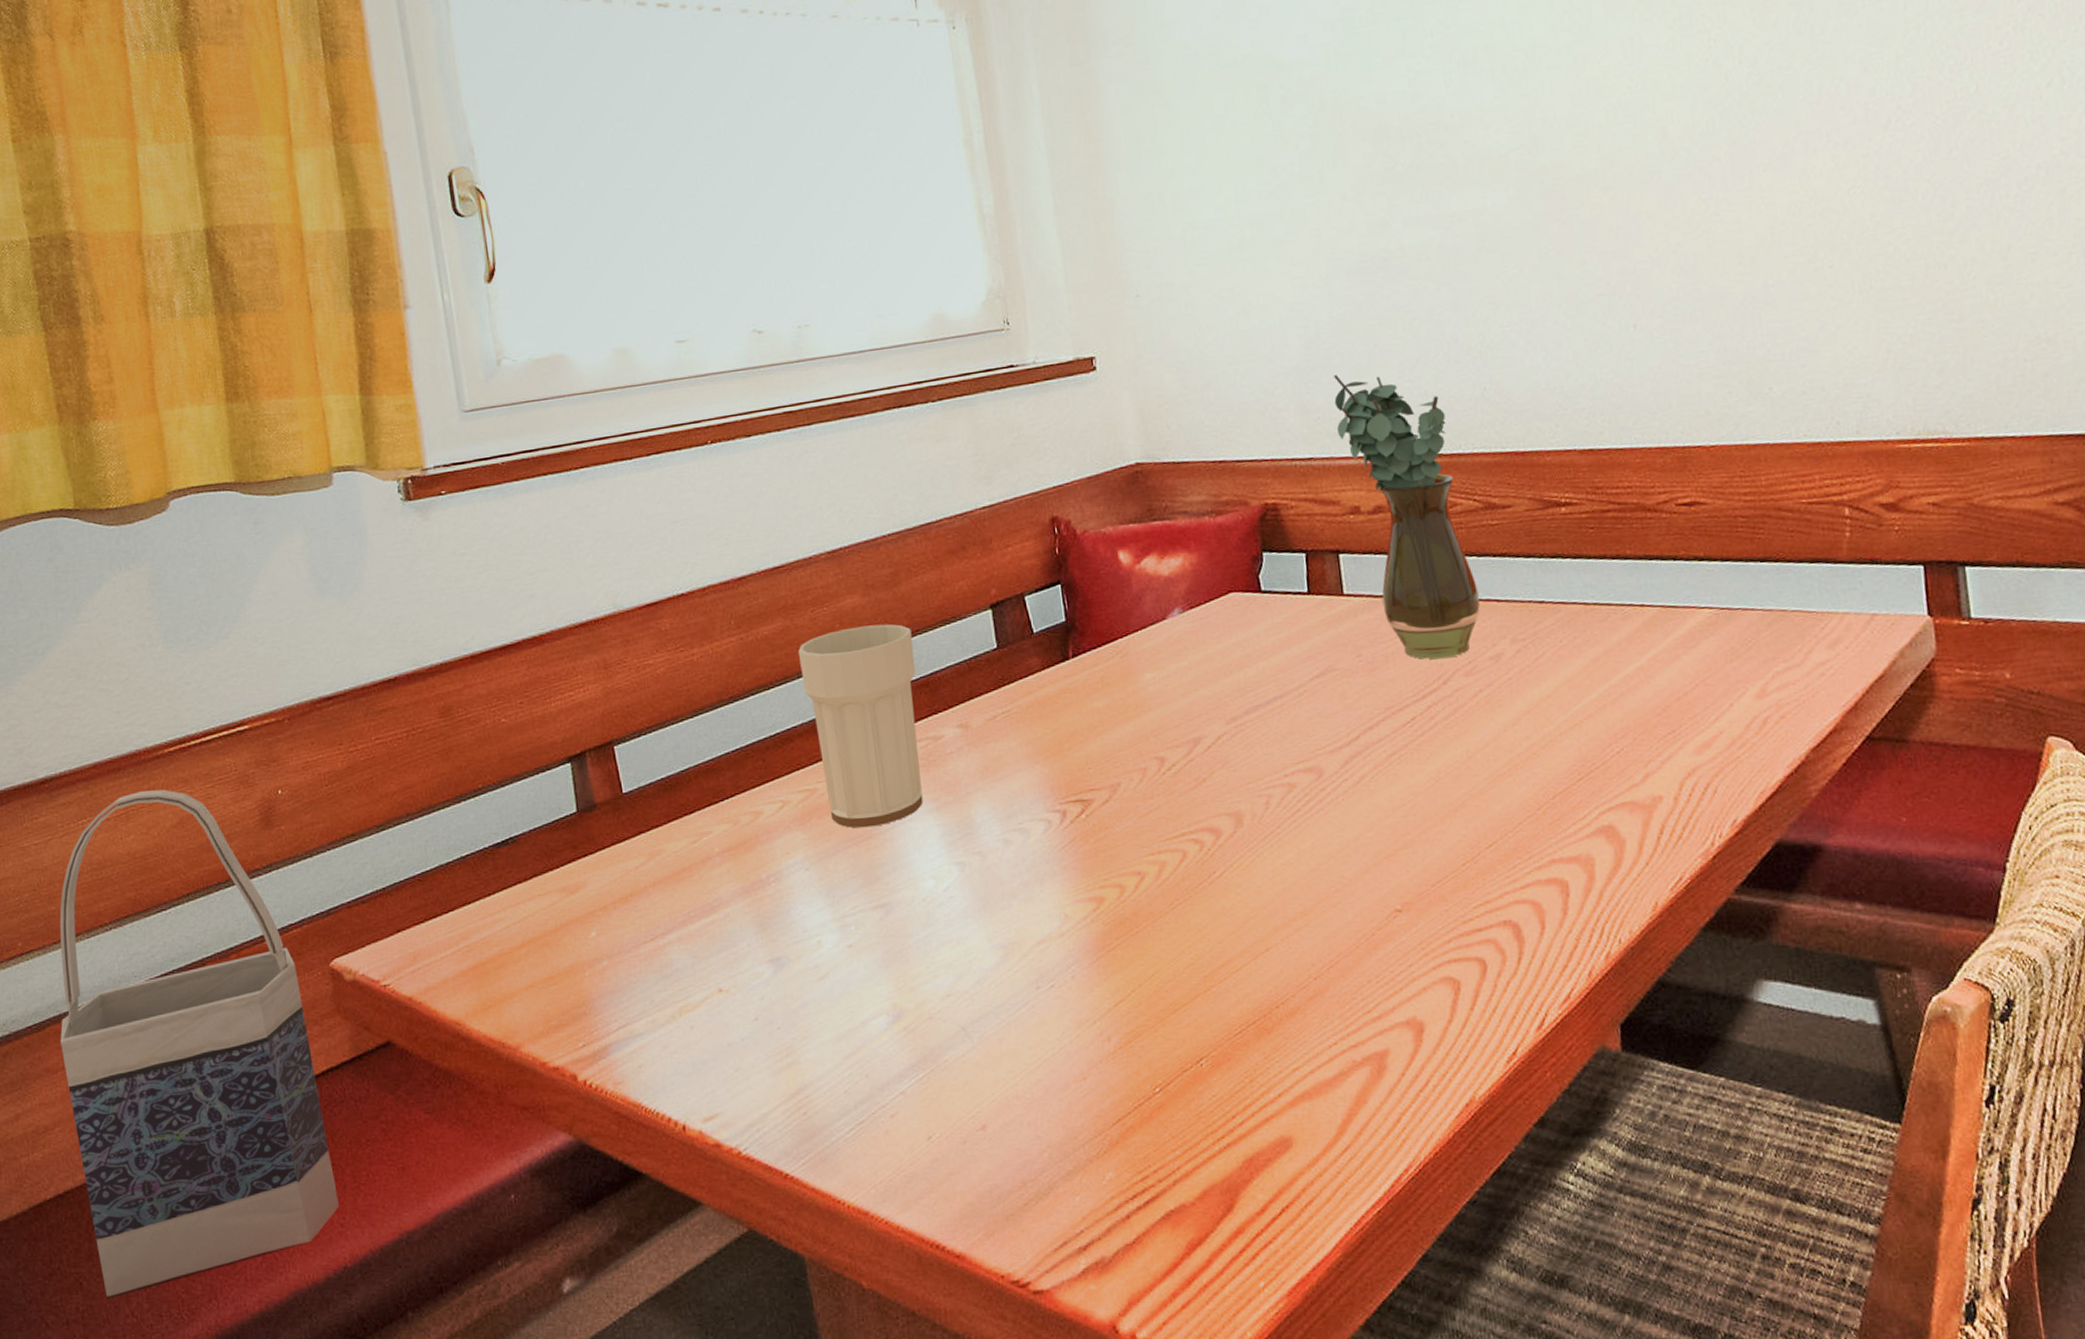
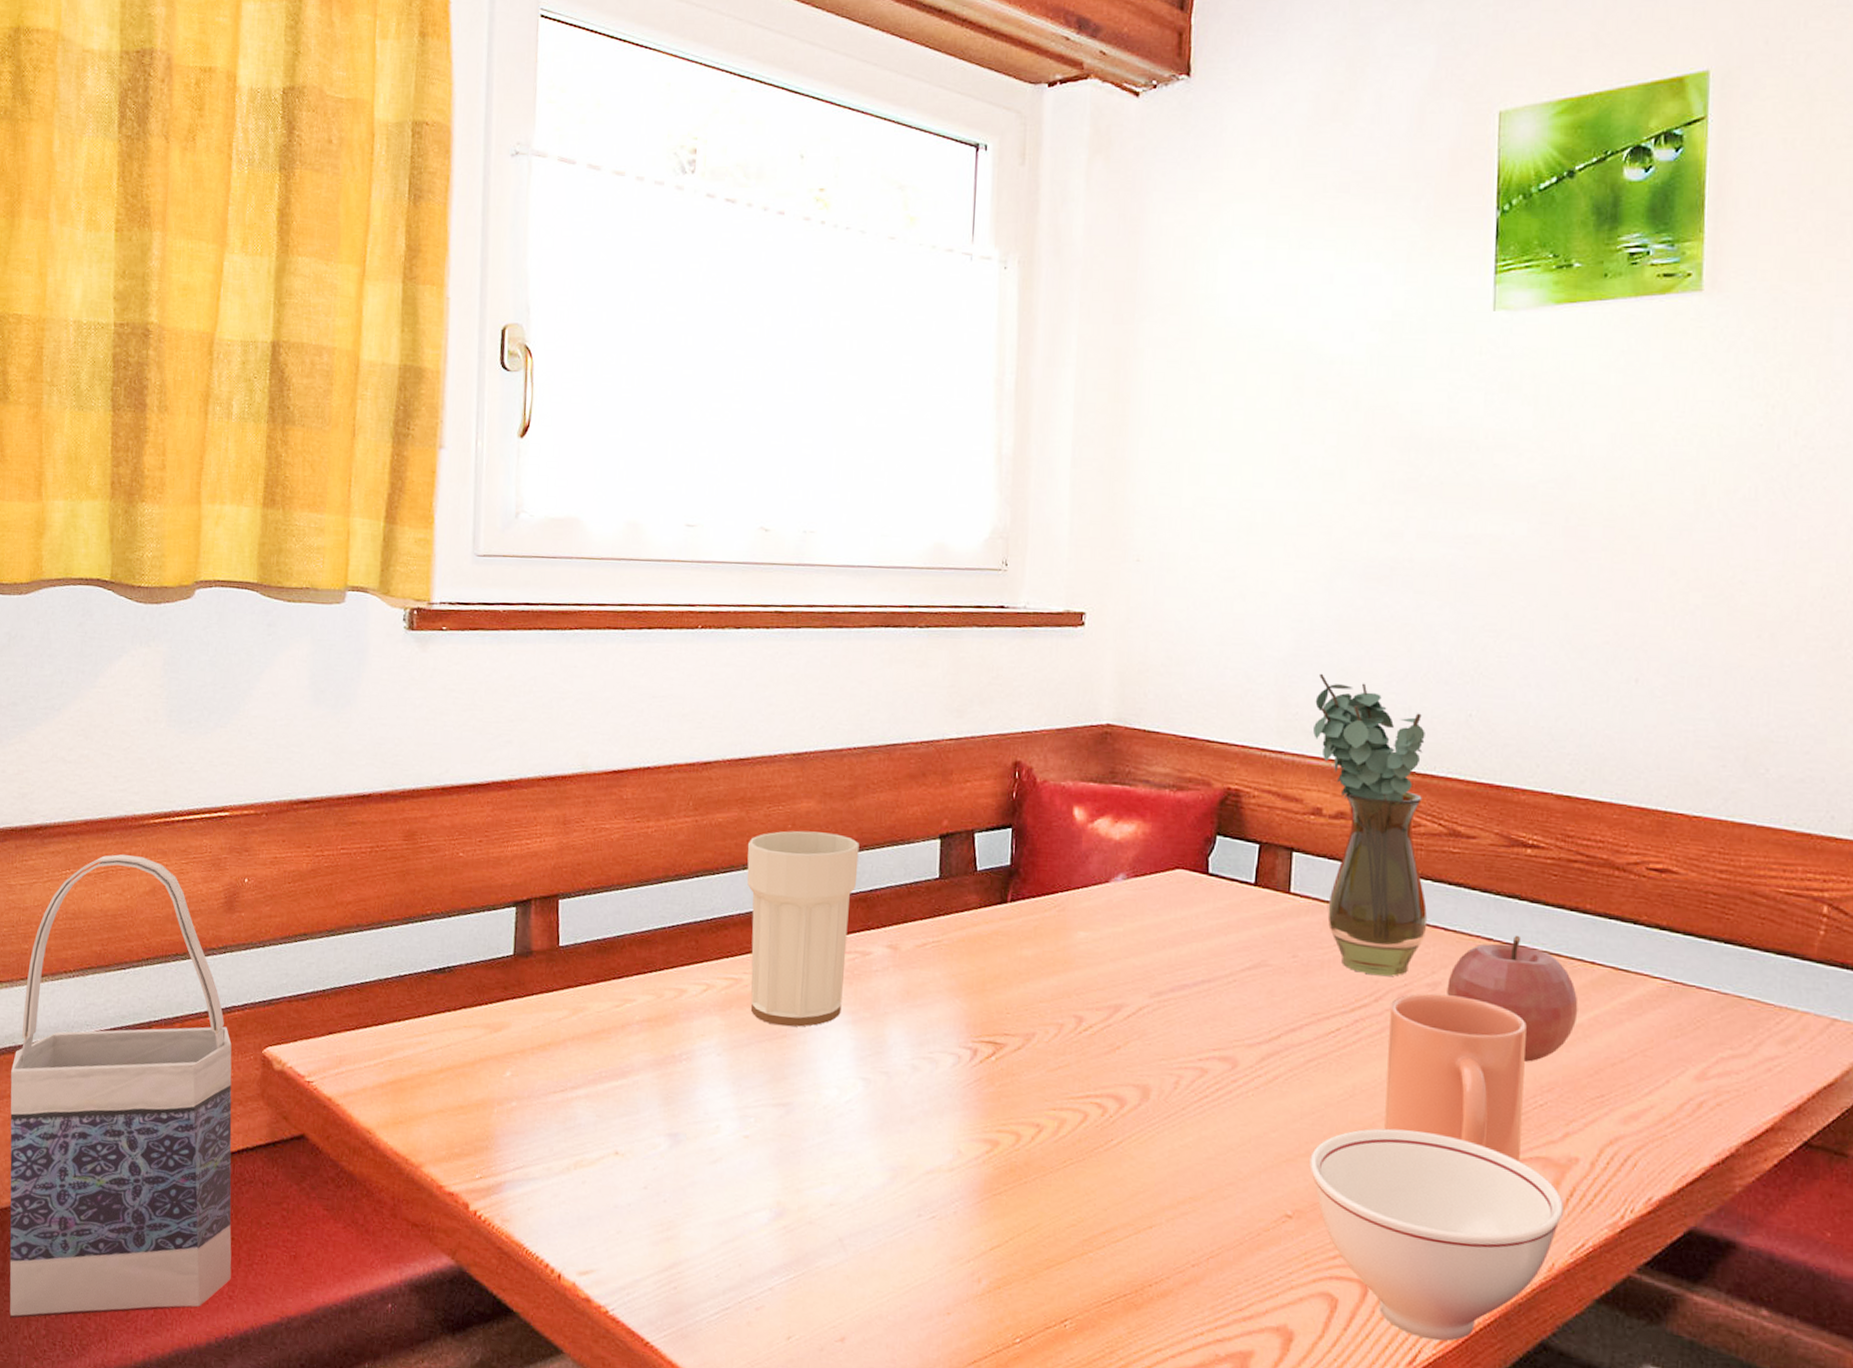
bowl: none [1408,800,1658,1001] -> present [1309,1128,1565,1342]
mug: none [1458,662,1607,812] -> present [1384,993,1527,1162]
fruit: none [1509,592,1637,714] -> present [1447,935,1578,1062]

